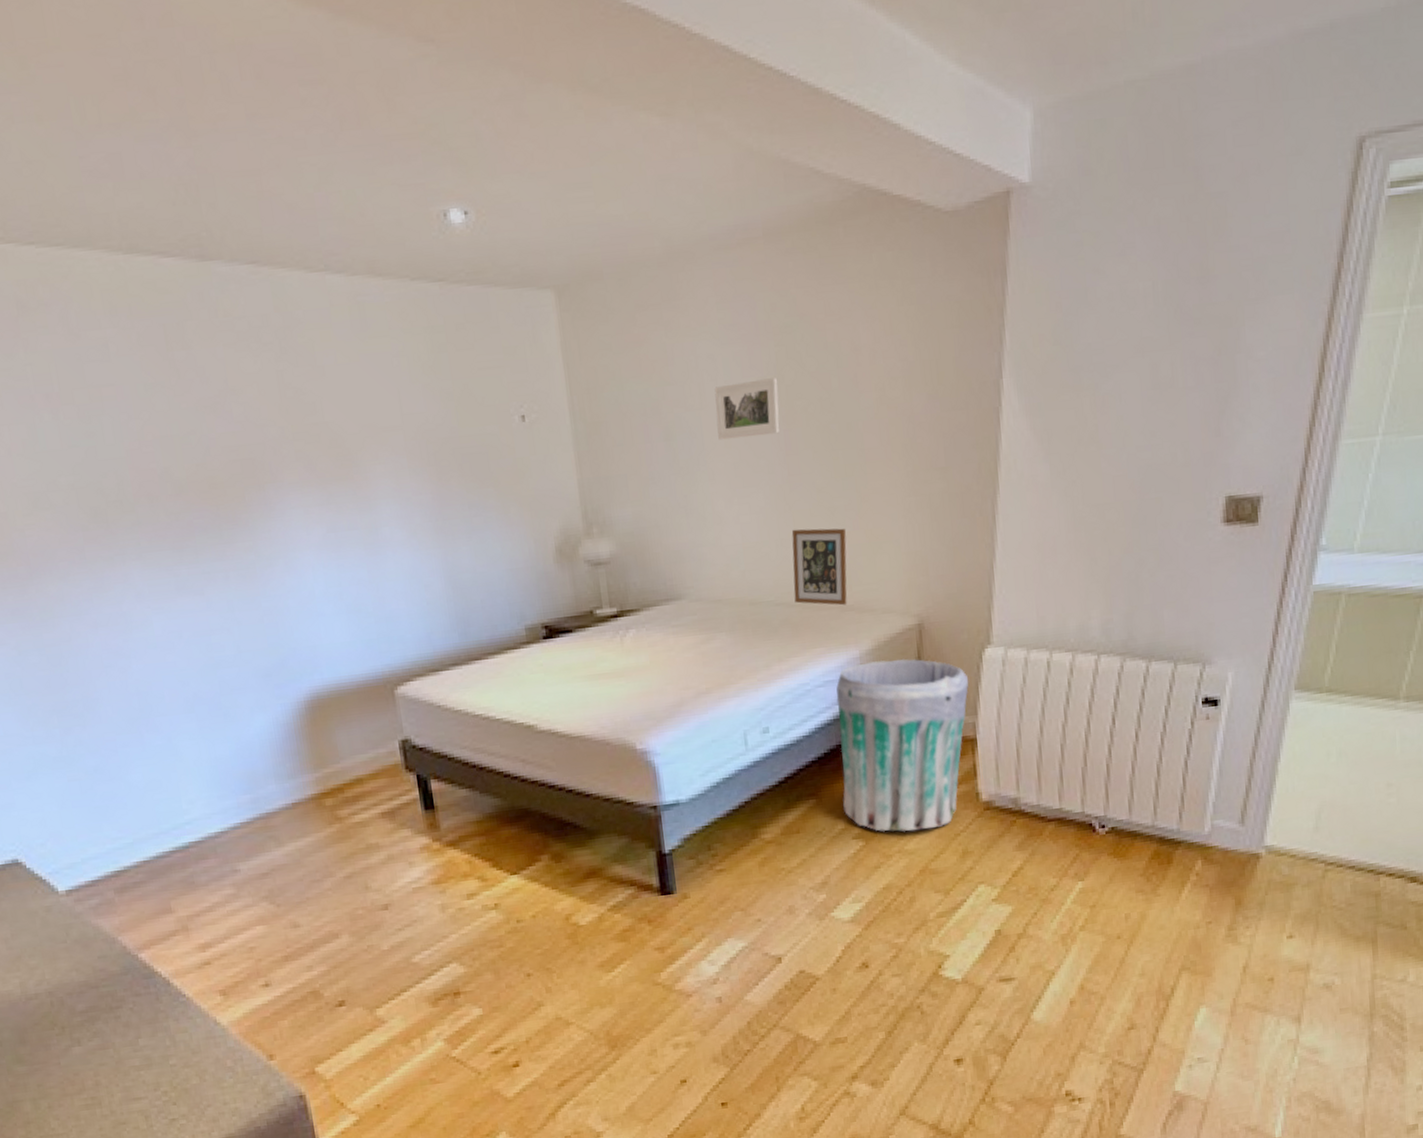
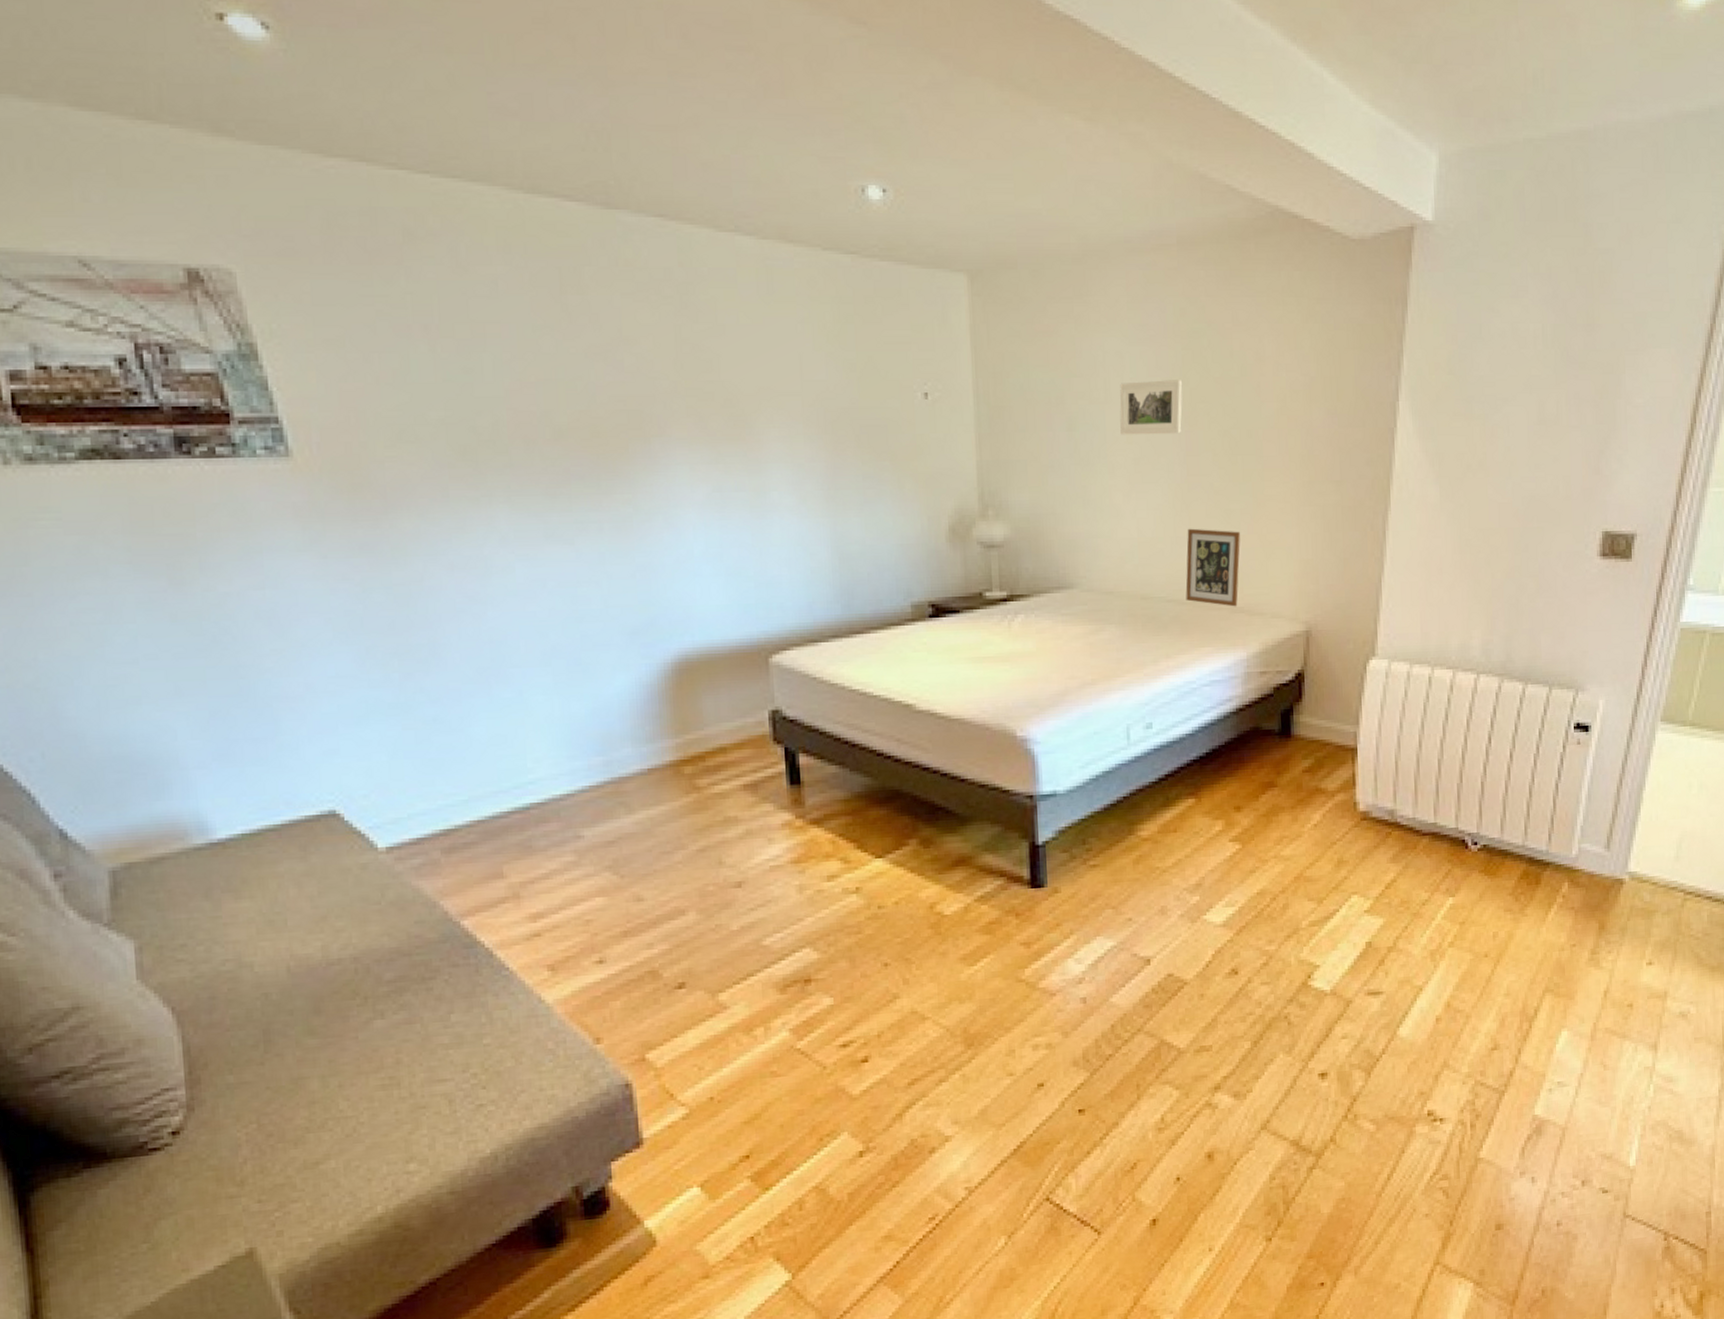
trash can: present [836,658,969,832] -> none [1221,664,1353,838]

